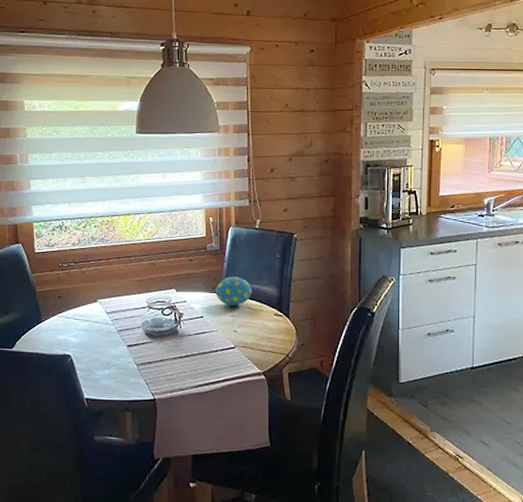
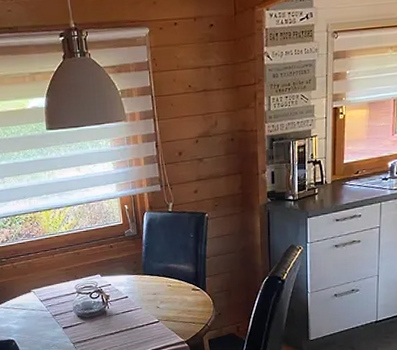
decorative egg: present [215,276,252,306] -> none [137,258,170,285]

